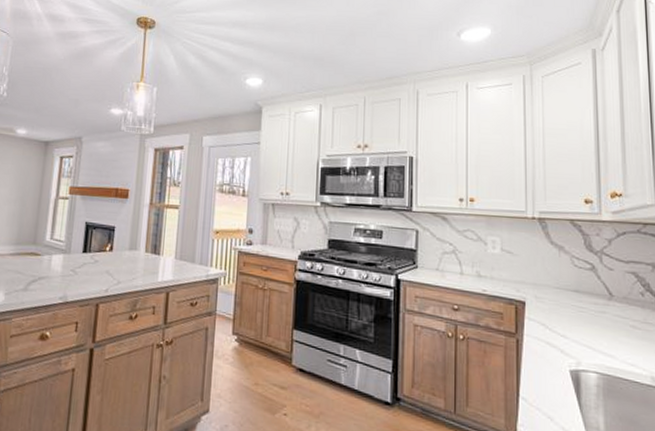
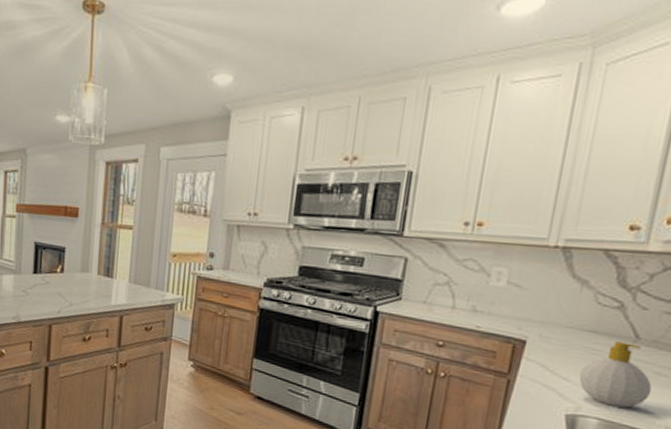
soap bottle: none [573,299,633,361] -> present [579,341,652,408]

